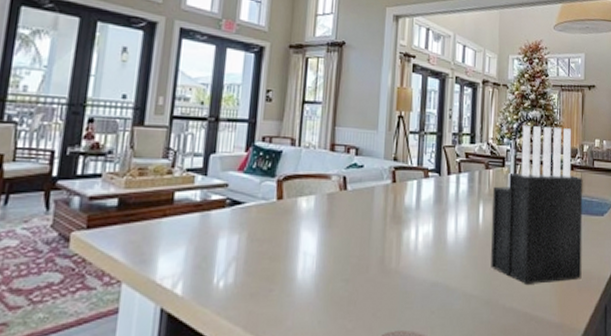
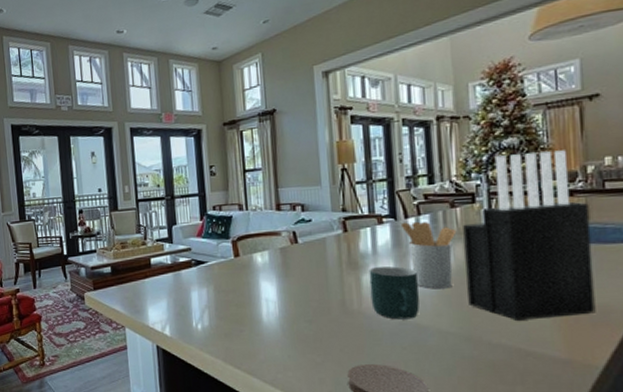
mug: none [408,222,452,281] -> present [369,266,419,320]
utensil holder: none [443,178,488,250] -> present [400,221,457,289]

